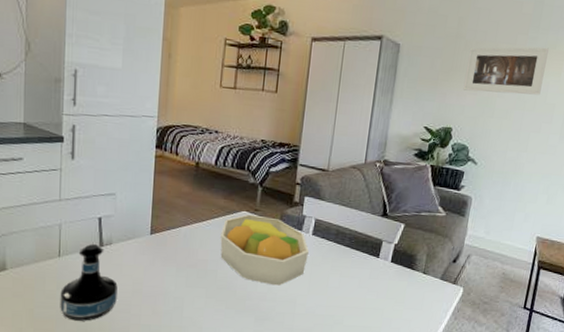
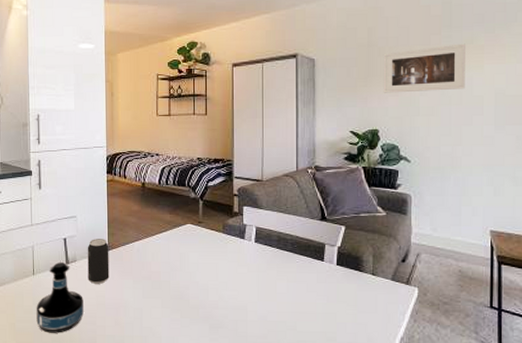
beverage can: none [124,220,152,270] -> present [87,239,109,284]
fruit bowl: present [220,214,309,286] -> none [170,227,253,294]

